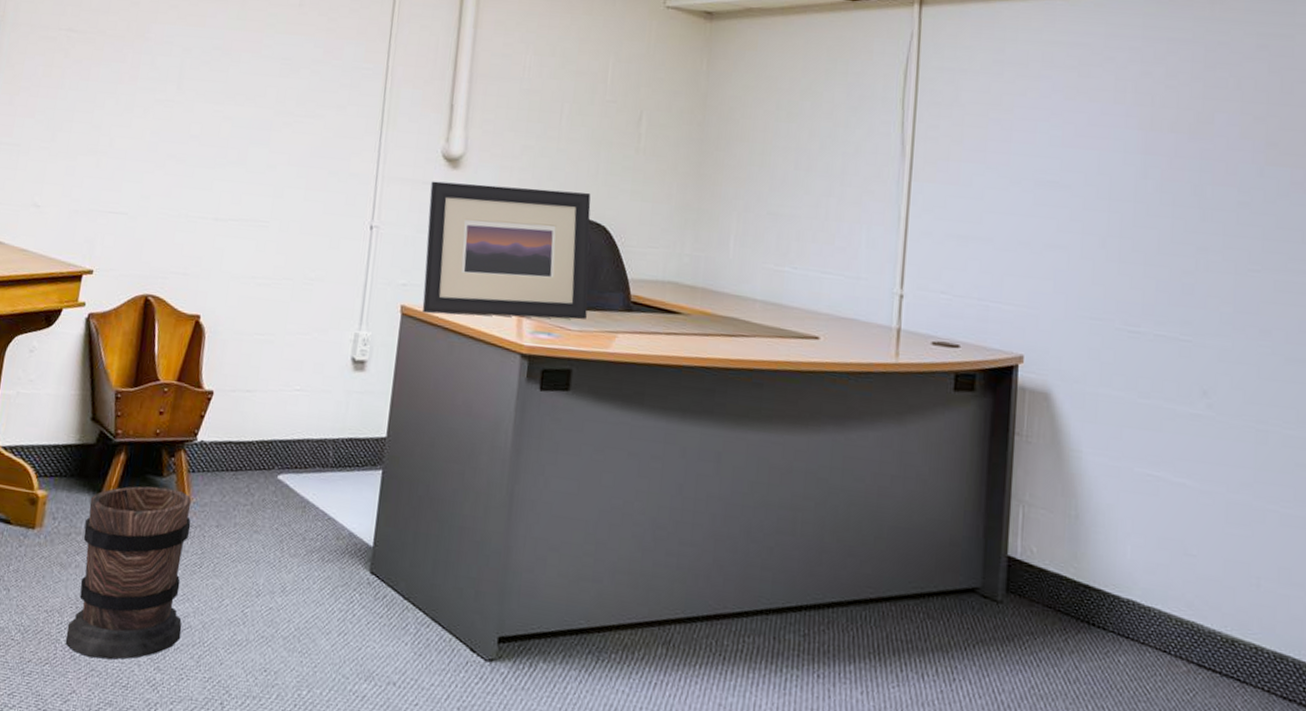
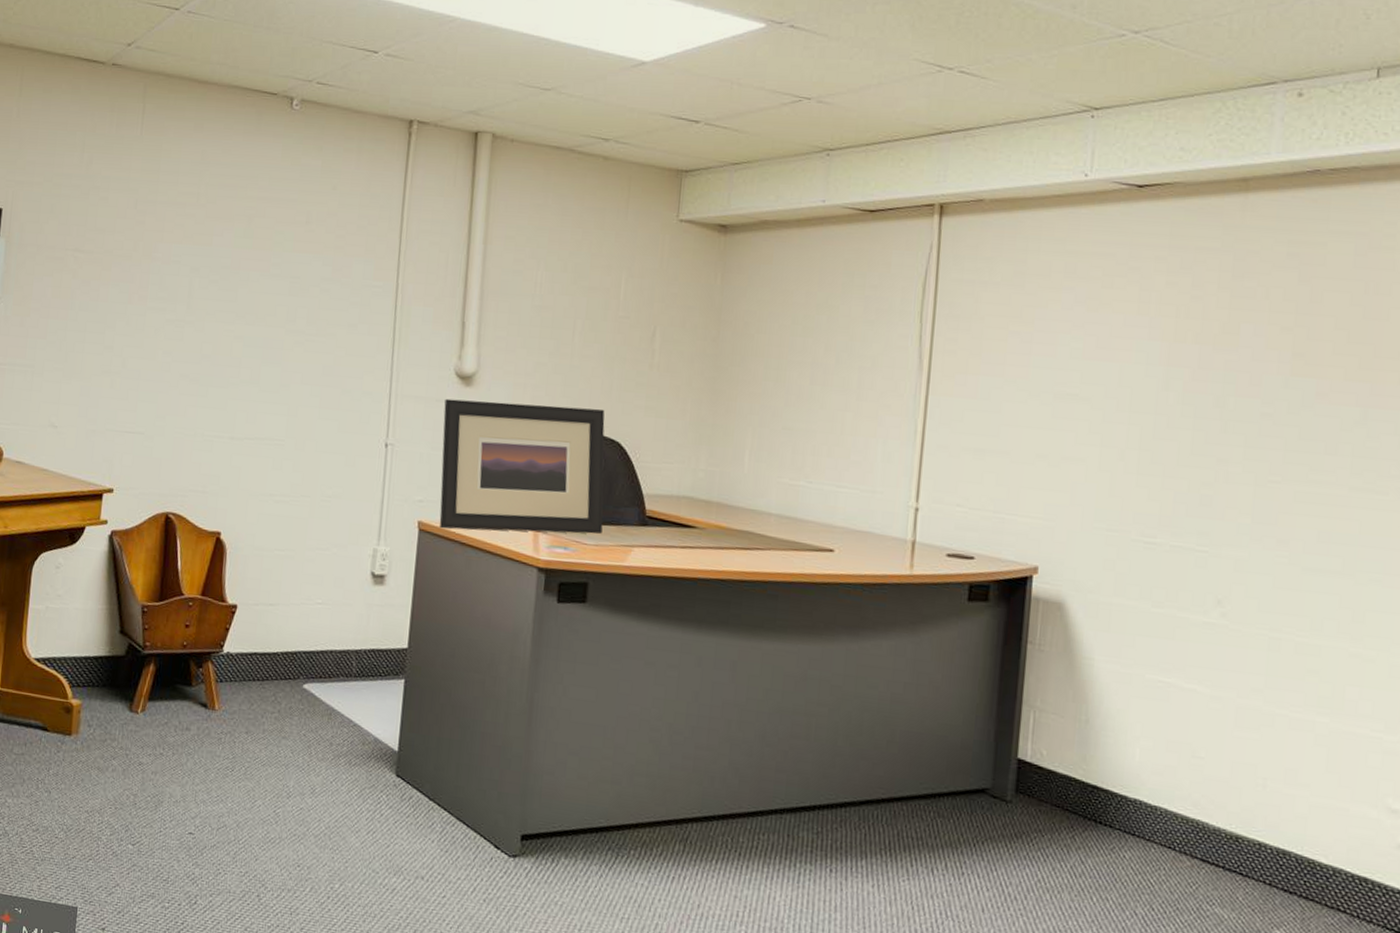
wooden barrel: present [65,486,192,660] -> none [106,695,221,856]

